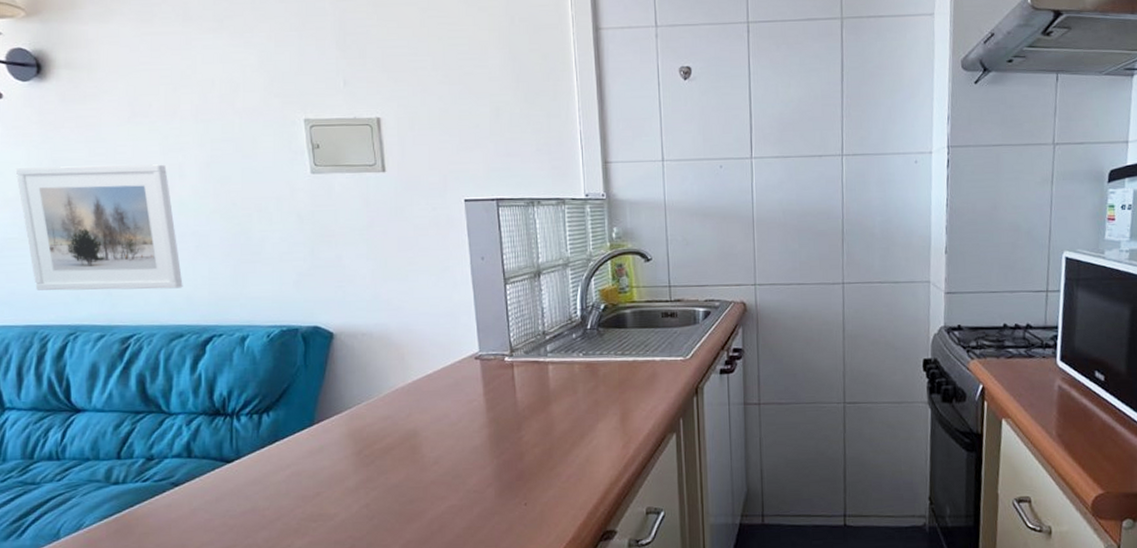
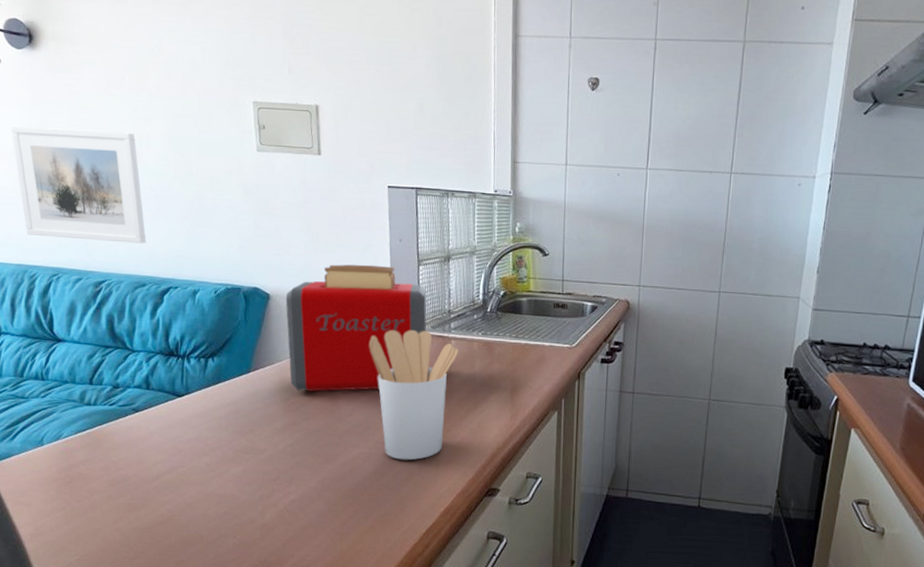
toaster: none [352,288,519,441] -> present [285,264,427,392]
utensil holder: none [453,356,558,509] -> present [369,329,459,460]

